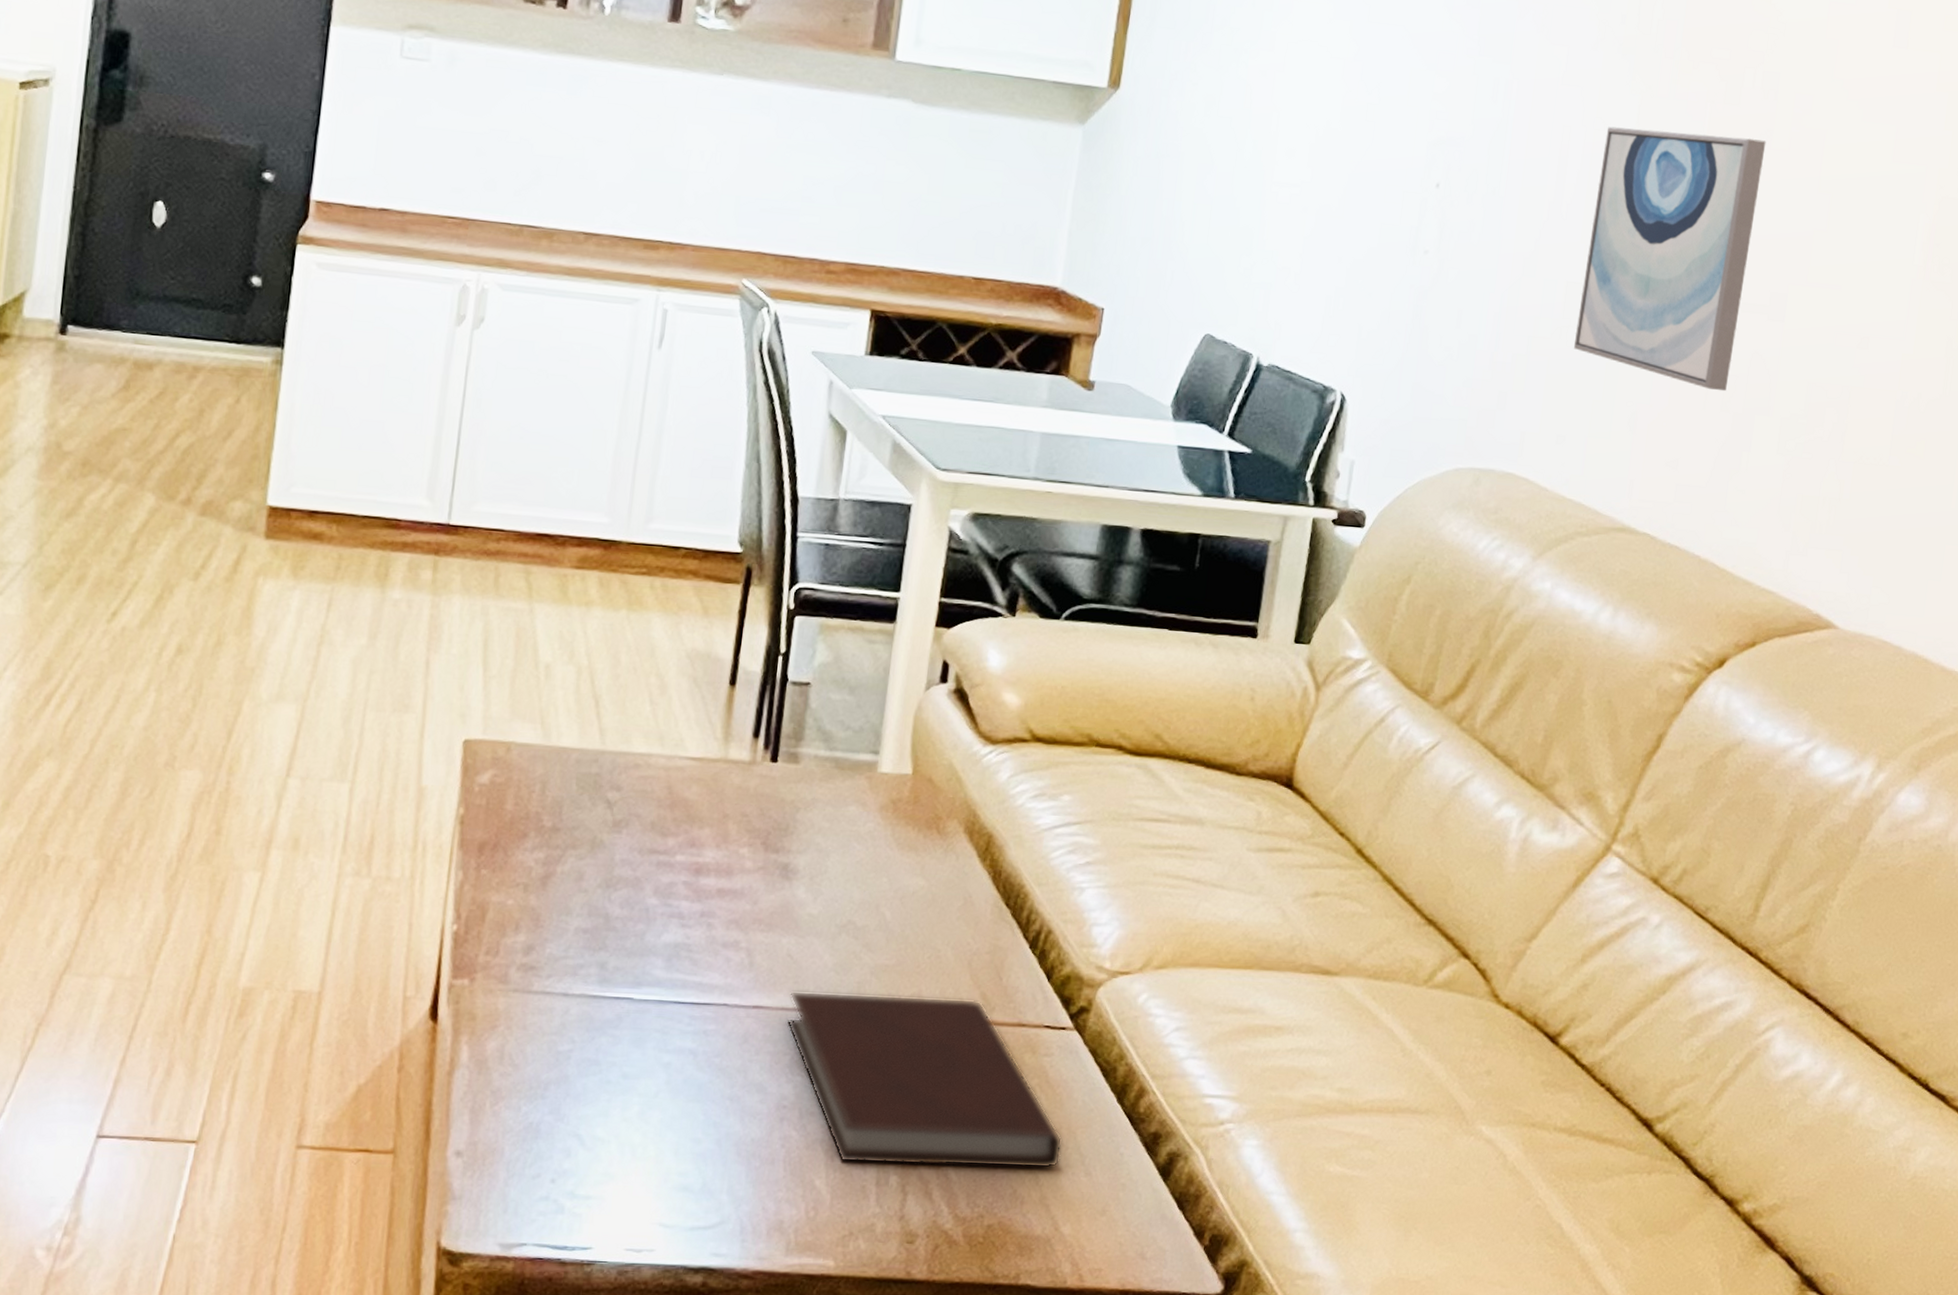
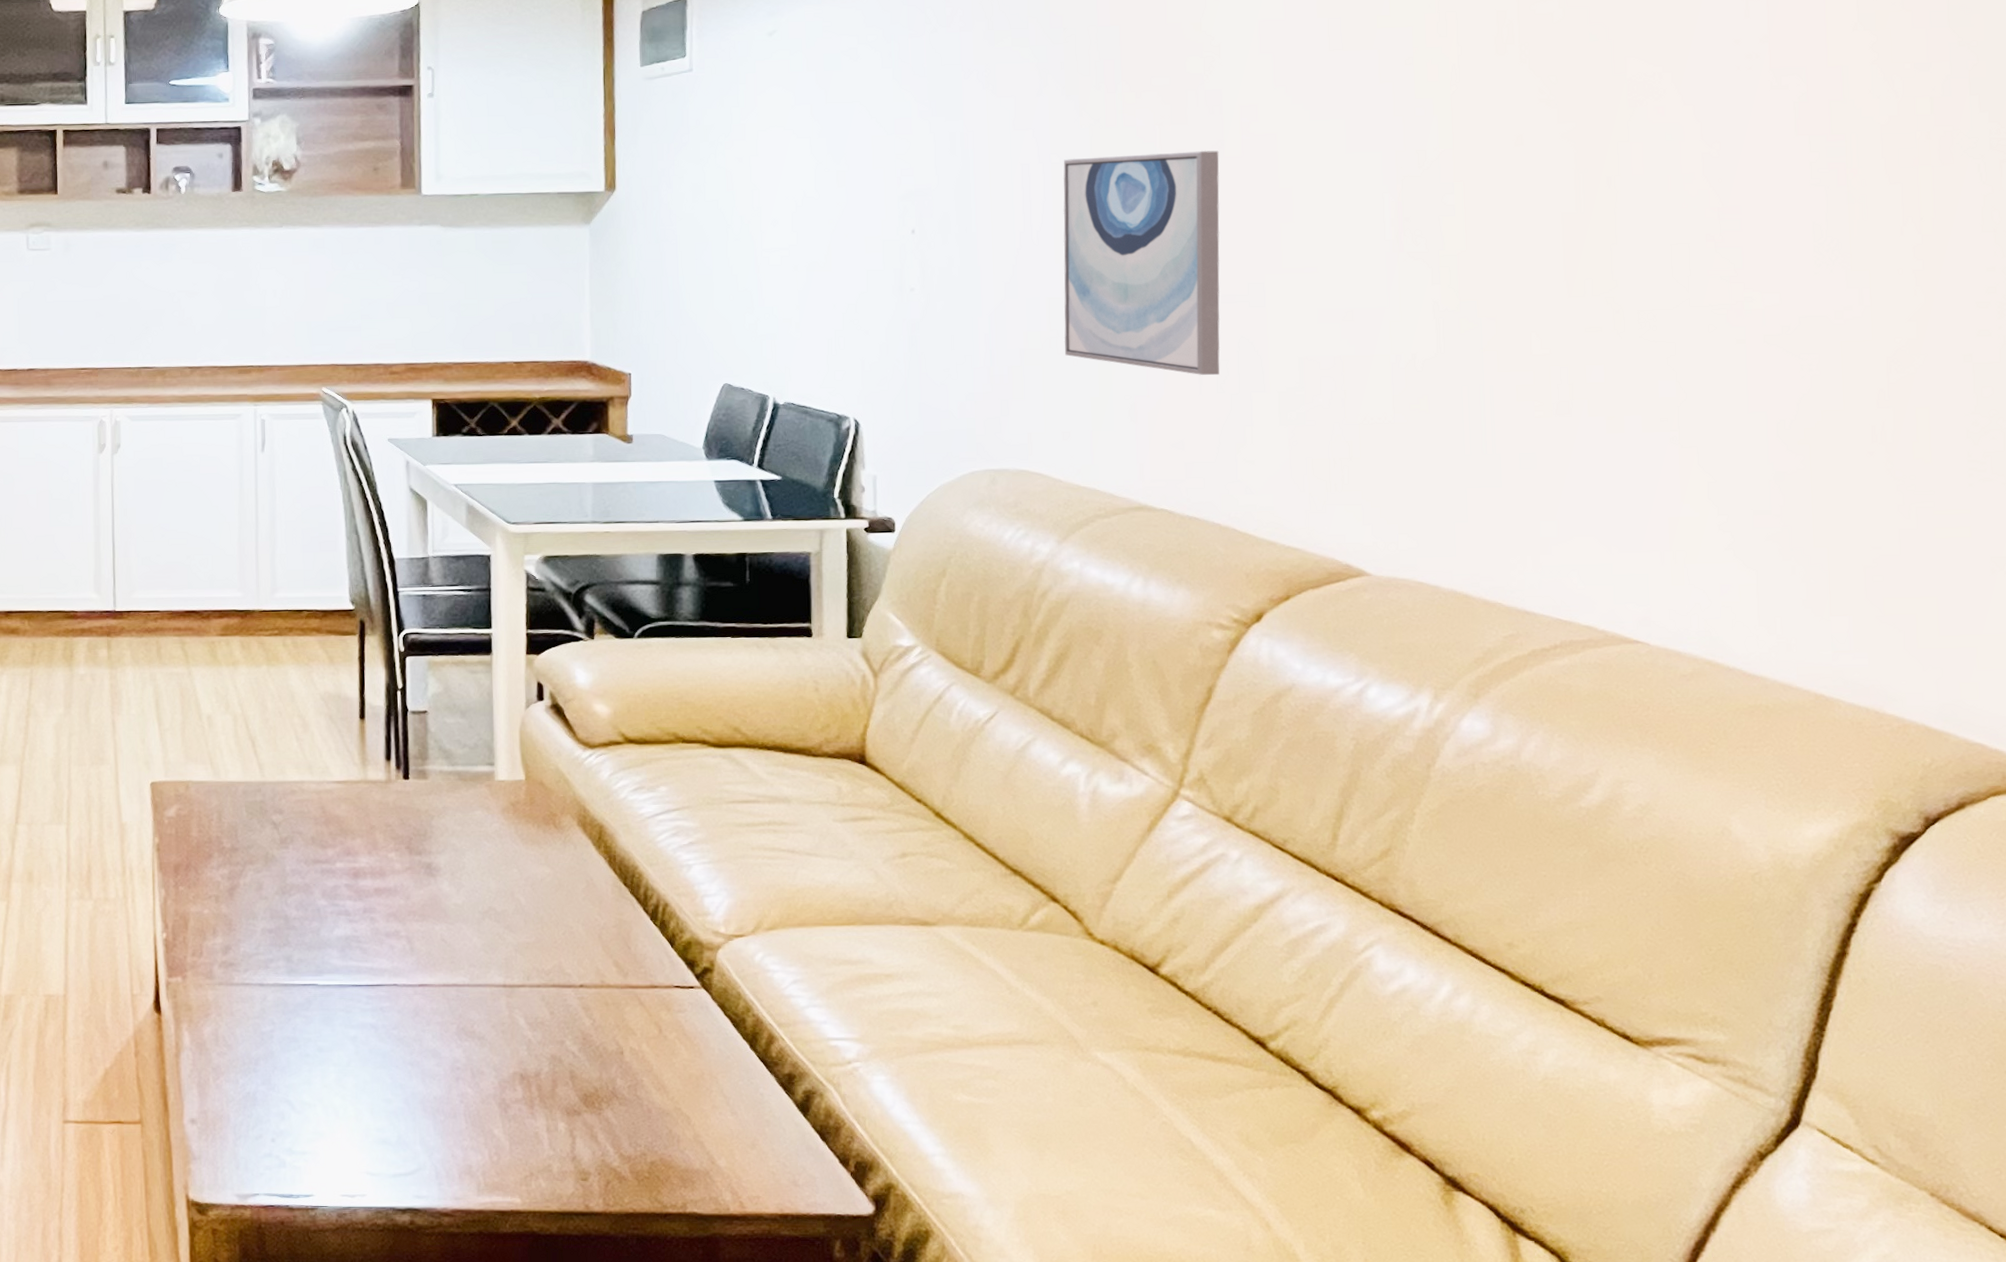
notebook: present [786,990,1063,1169] -> none [448,967,707,1113]

